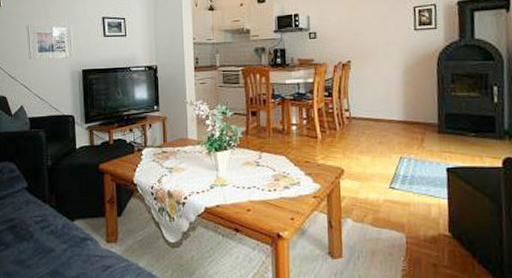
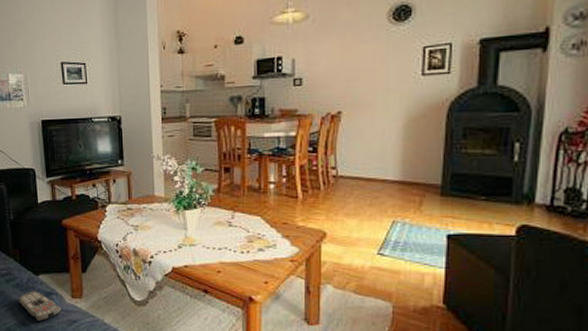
remote control: none [52,237,95,269] -> present [18,291,61,322]

